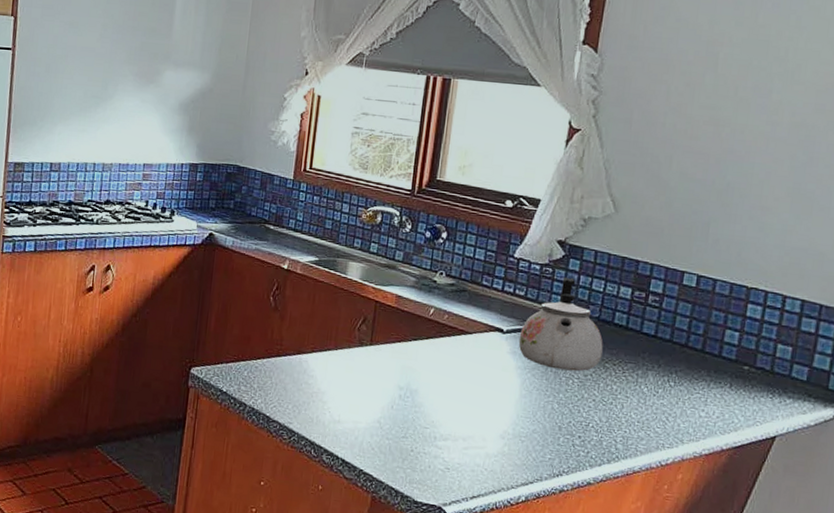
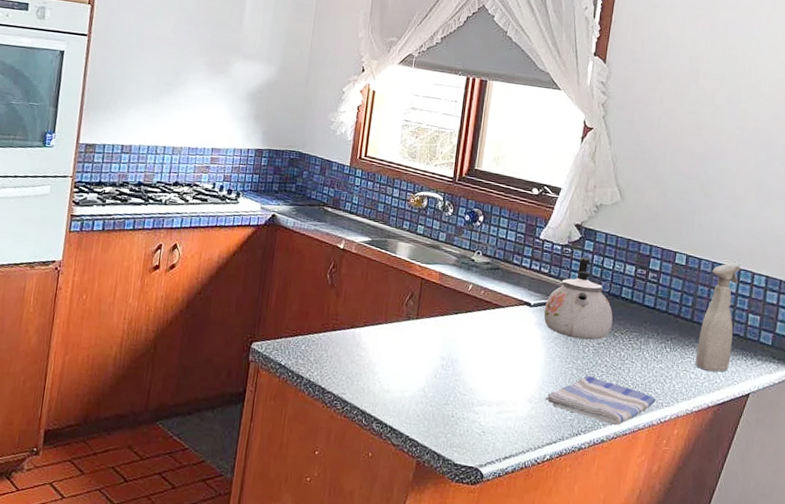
dish towel: none [520,410,656,467] -> present [545,375,656,426]
spray bottle: none [706,285,768,411] -> present [695,264,741,372]

